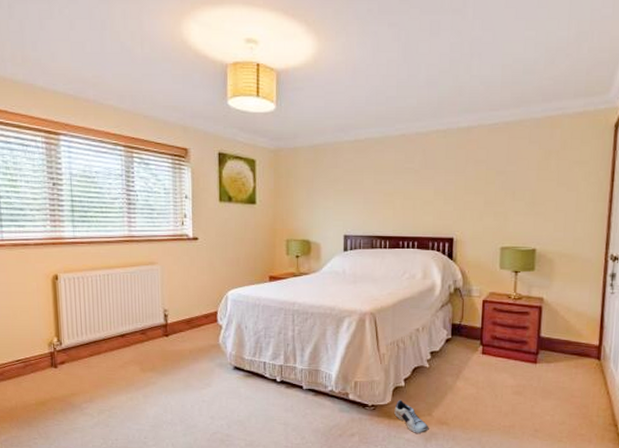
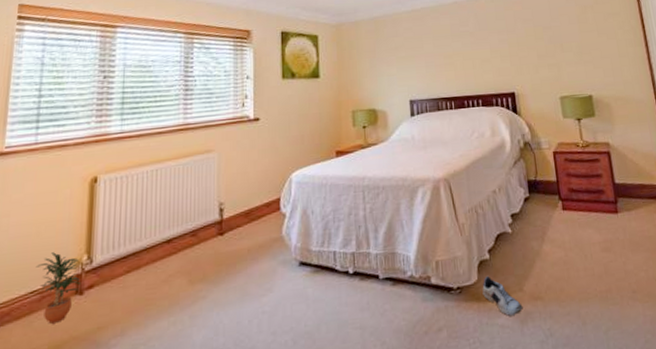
potted plant: none [17,332,55,386] -> present [35,252,82,324]

